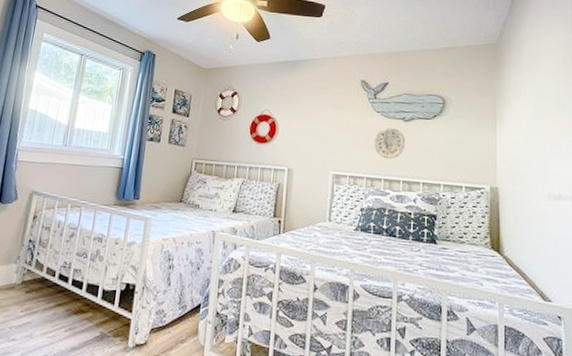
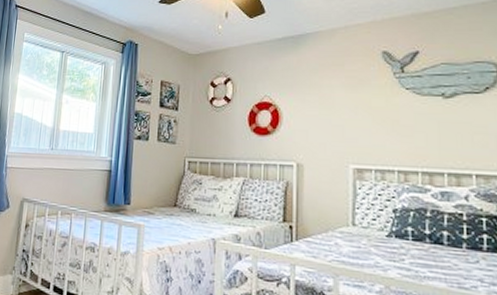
decorative plate: present [374,128,405,159] -> none [405,107,447,147]

